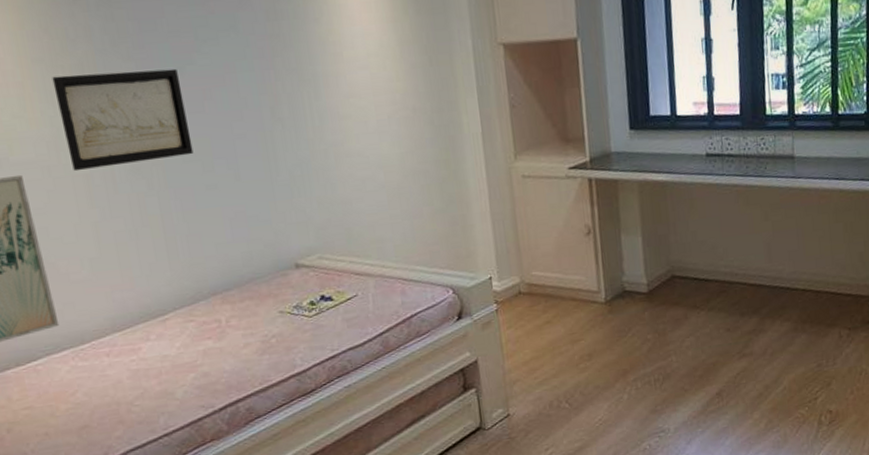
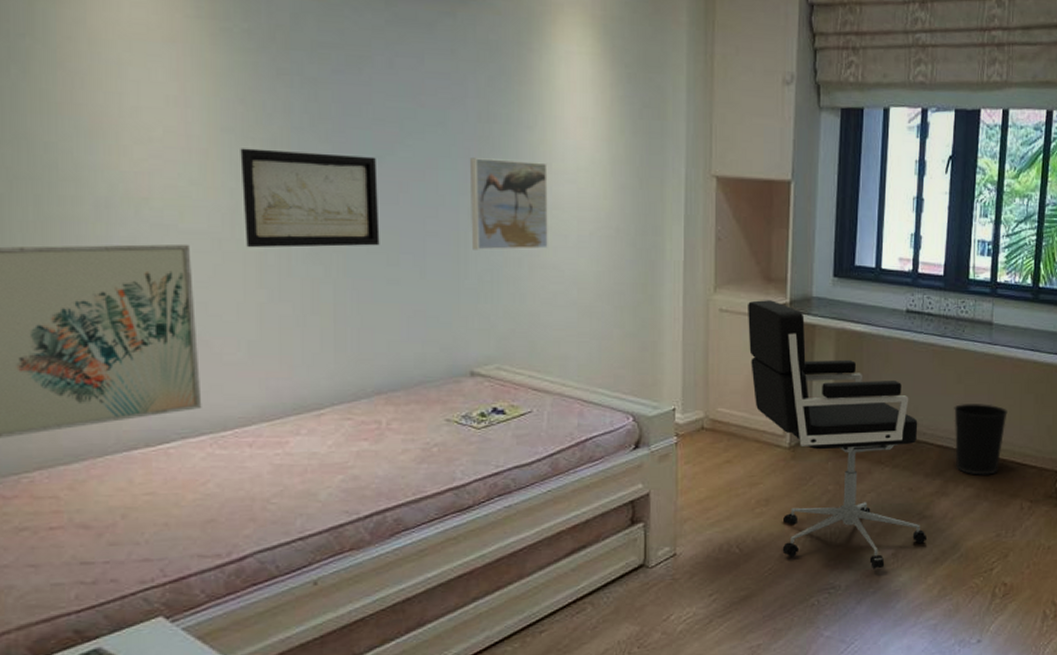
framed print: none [265,52,350,147] -> present [471,158,548,251]
office chair: none [549,160,749,410] -> present [748,300,926,569]
wastebasket: none [763,237,818,309] -> present [954,404,1008,475]

